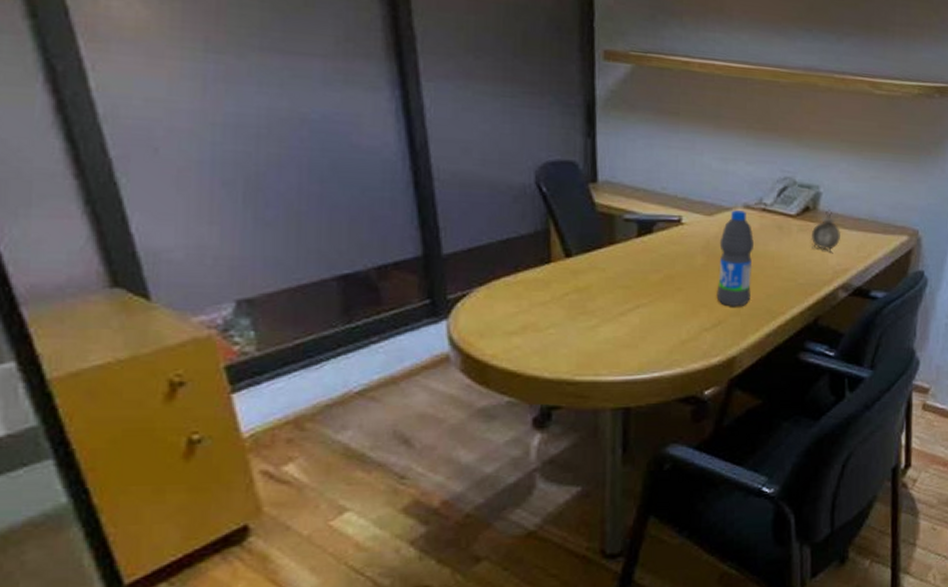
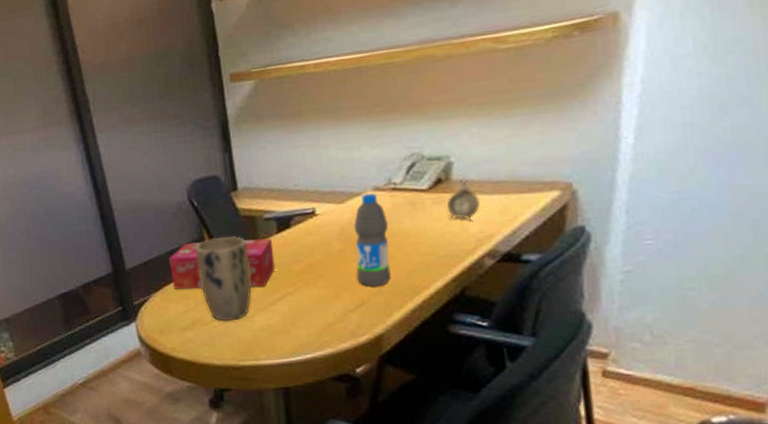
tissue box: none [501,233,631,295] -> present [169,238,275,290]
plant pot: none [537,231,601,329] -> present [196,235,252,322]

